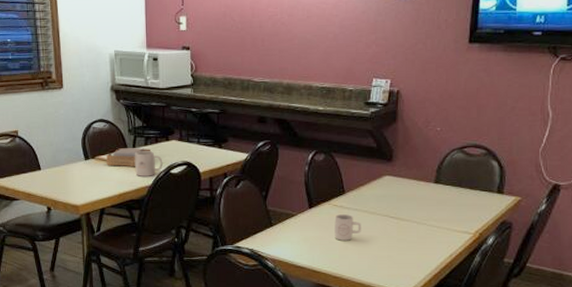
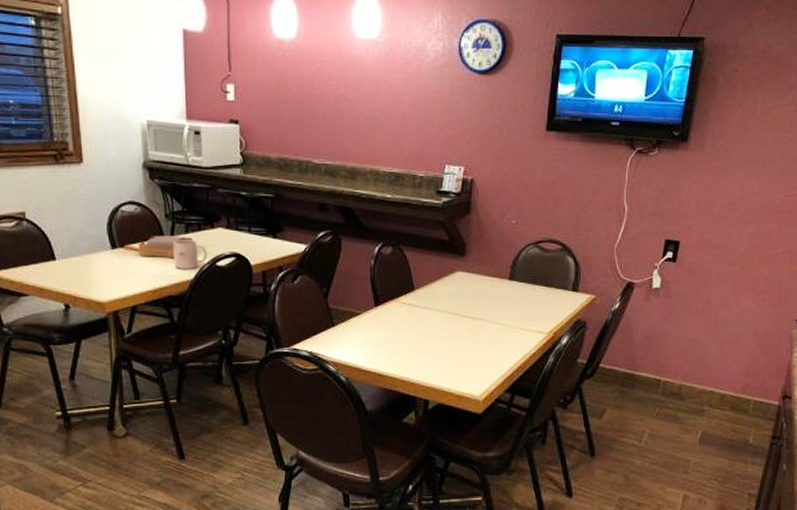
mug: present [334,214,361,241] -> none [403,313,431,342]

